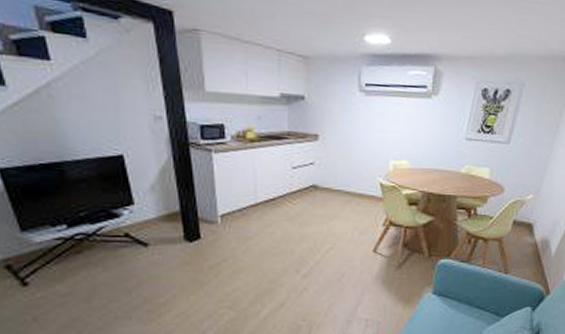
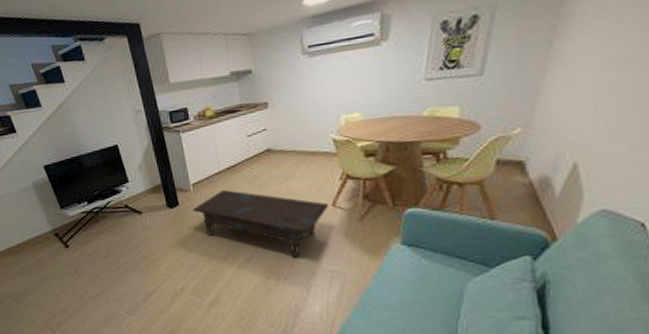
coffee table: none [218,226,369,306] -> present [193,190,328,258]

